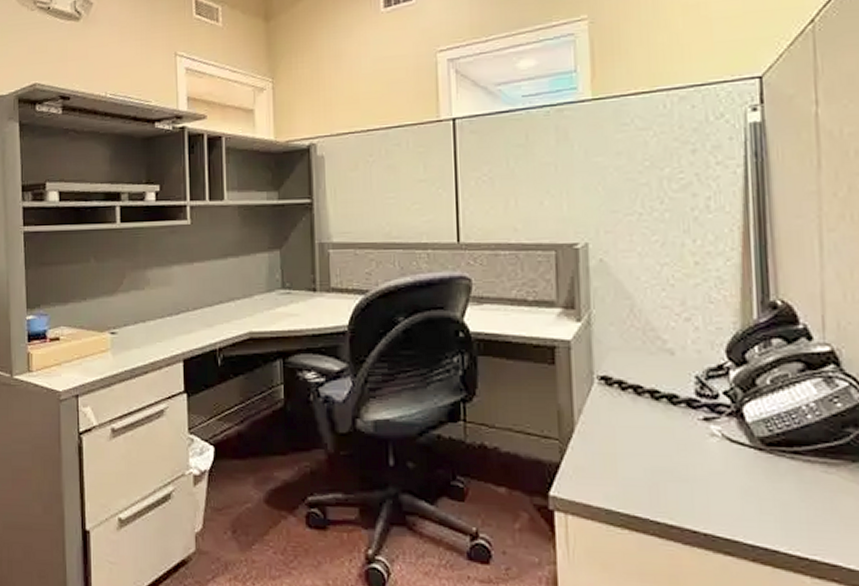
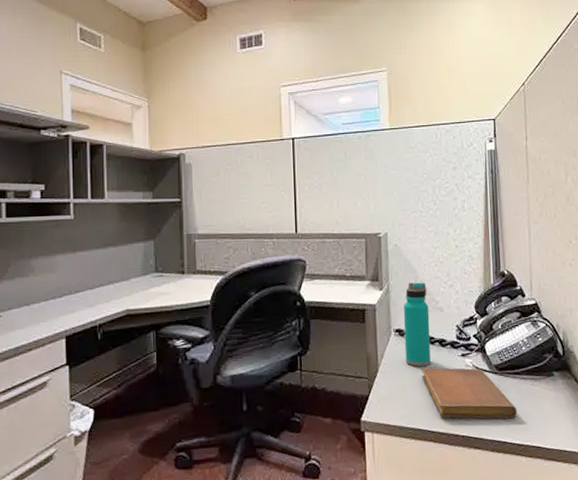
water bottle: none [611,313,654,430] -> present [403,282,431,366]
notebook: none [640,433,798,519] -> present [421,367,517,419]

